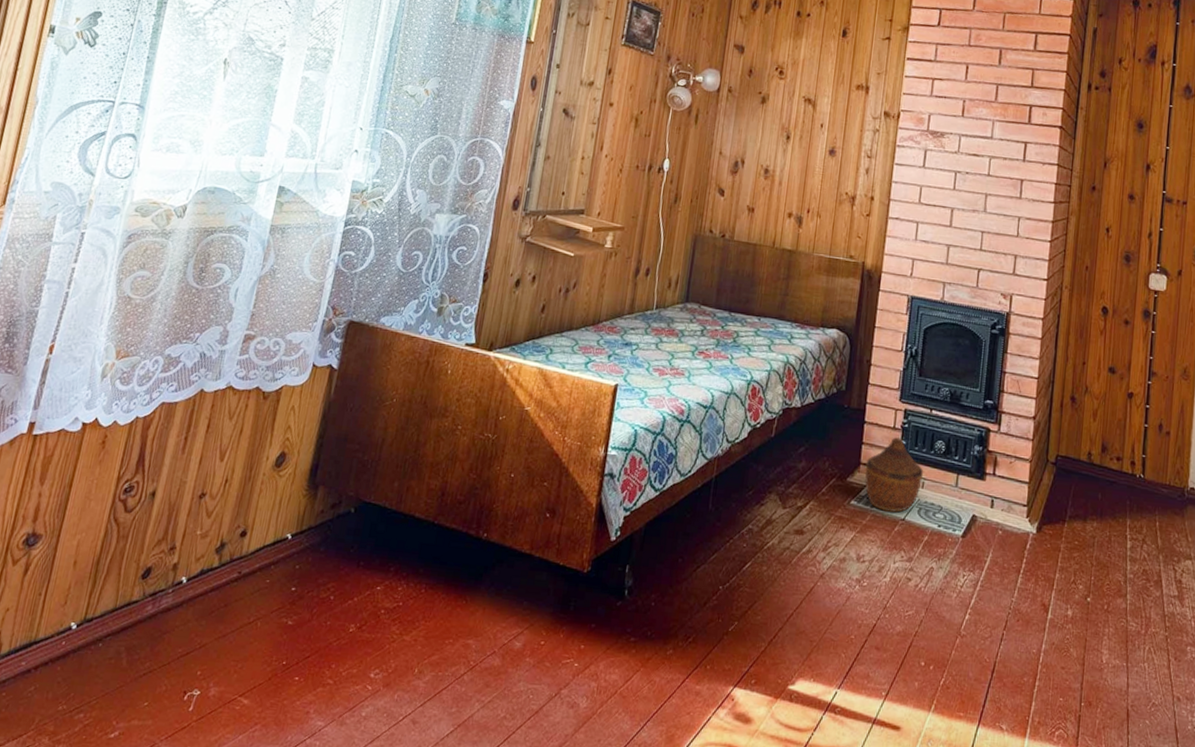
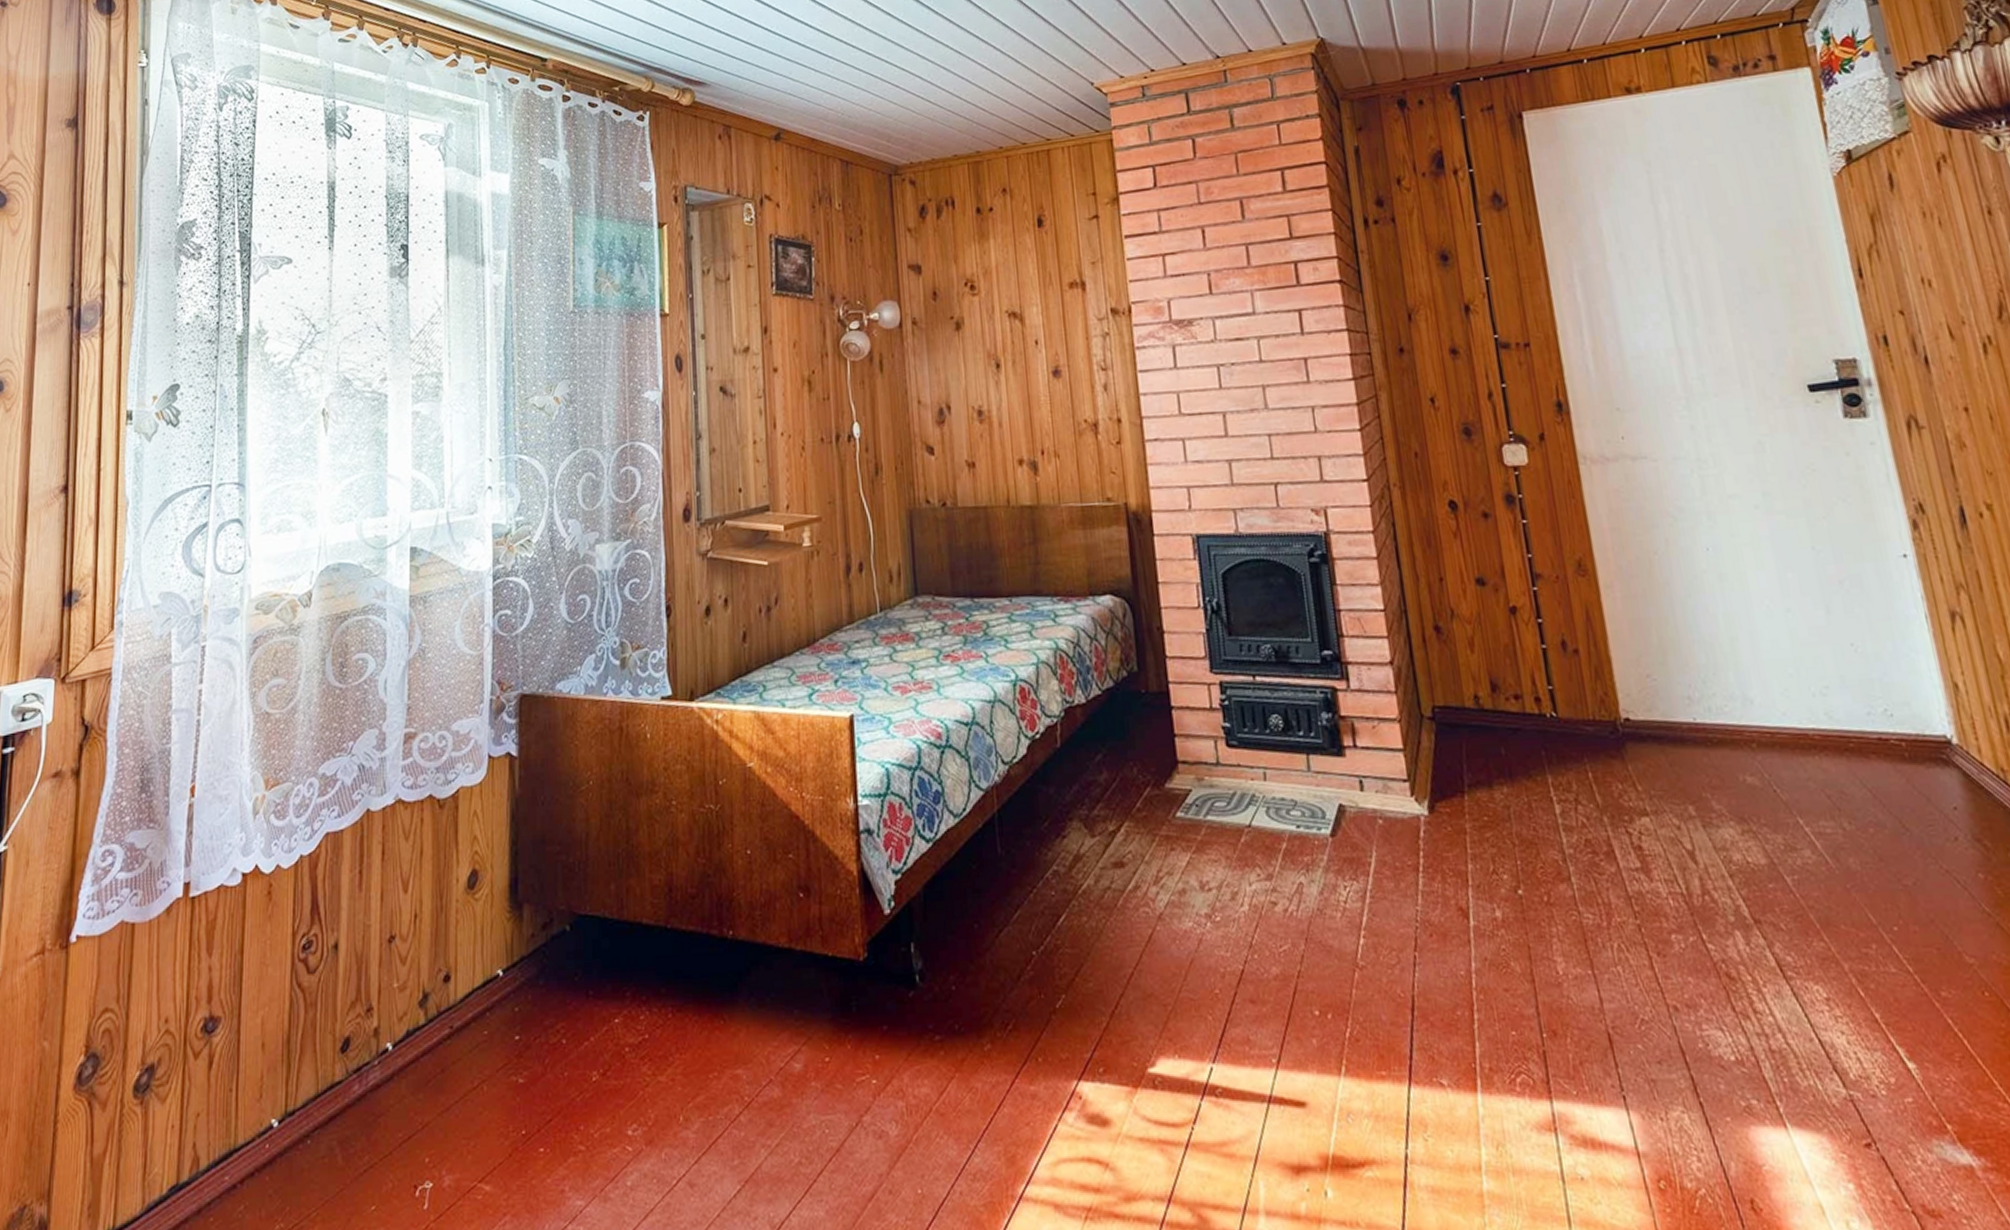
woven basket: present [865,437,924,513] -> none [1184,720,1263,820]

